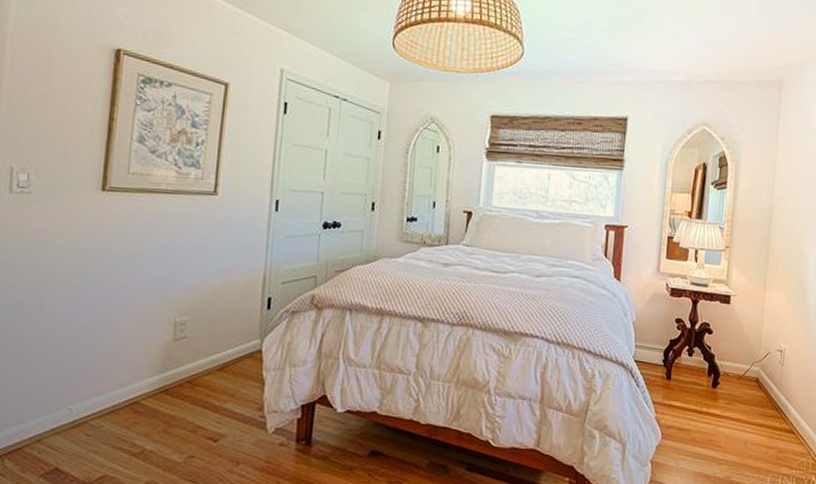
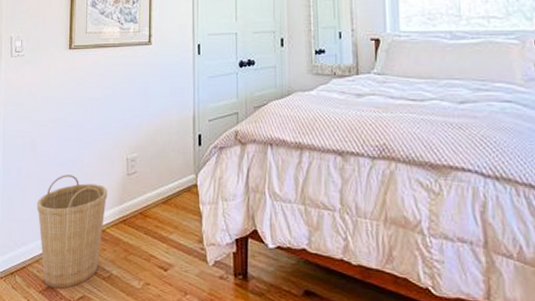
basket: none [41,339,147,470] -> present [36,174,108,289]

